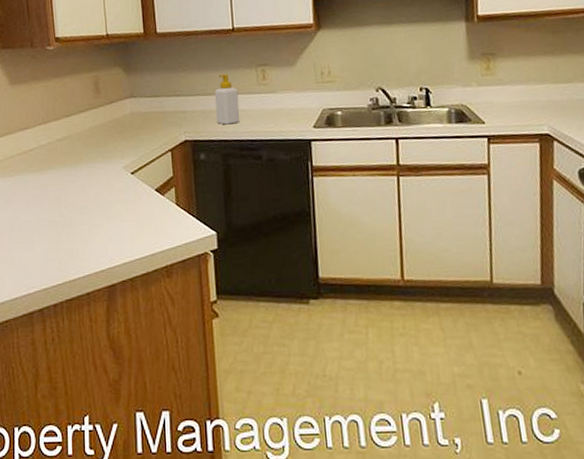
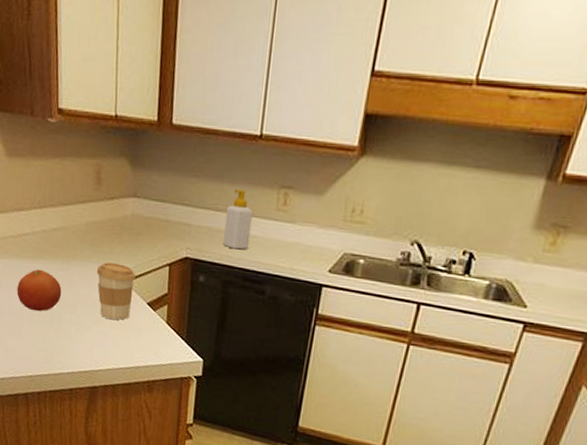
fruit: none [26,179,71,221] -> present [17,269,62,312]
coffee cup: none [103,158,141,213] -> present [96,262,136,320]

